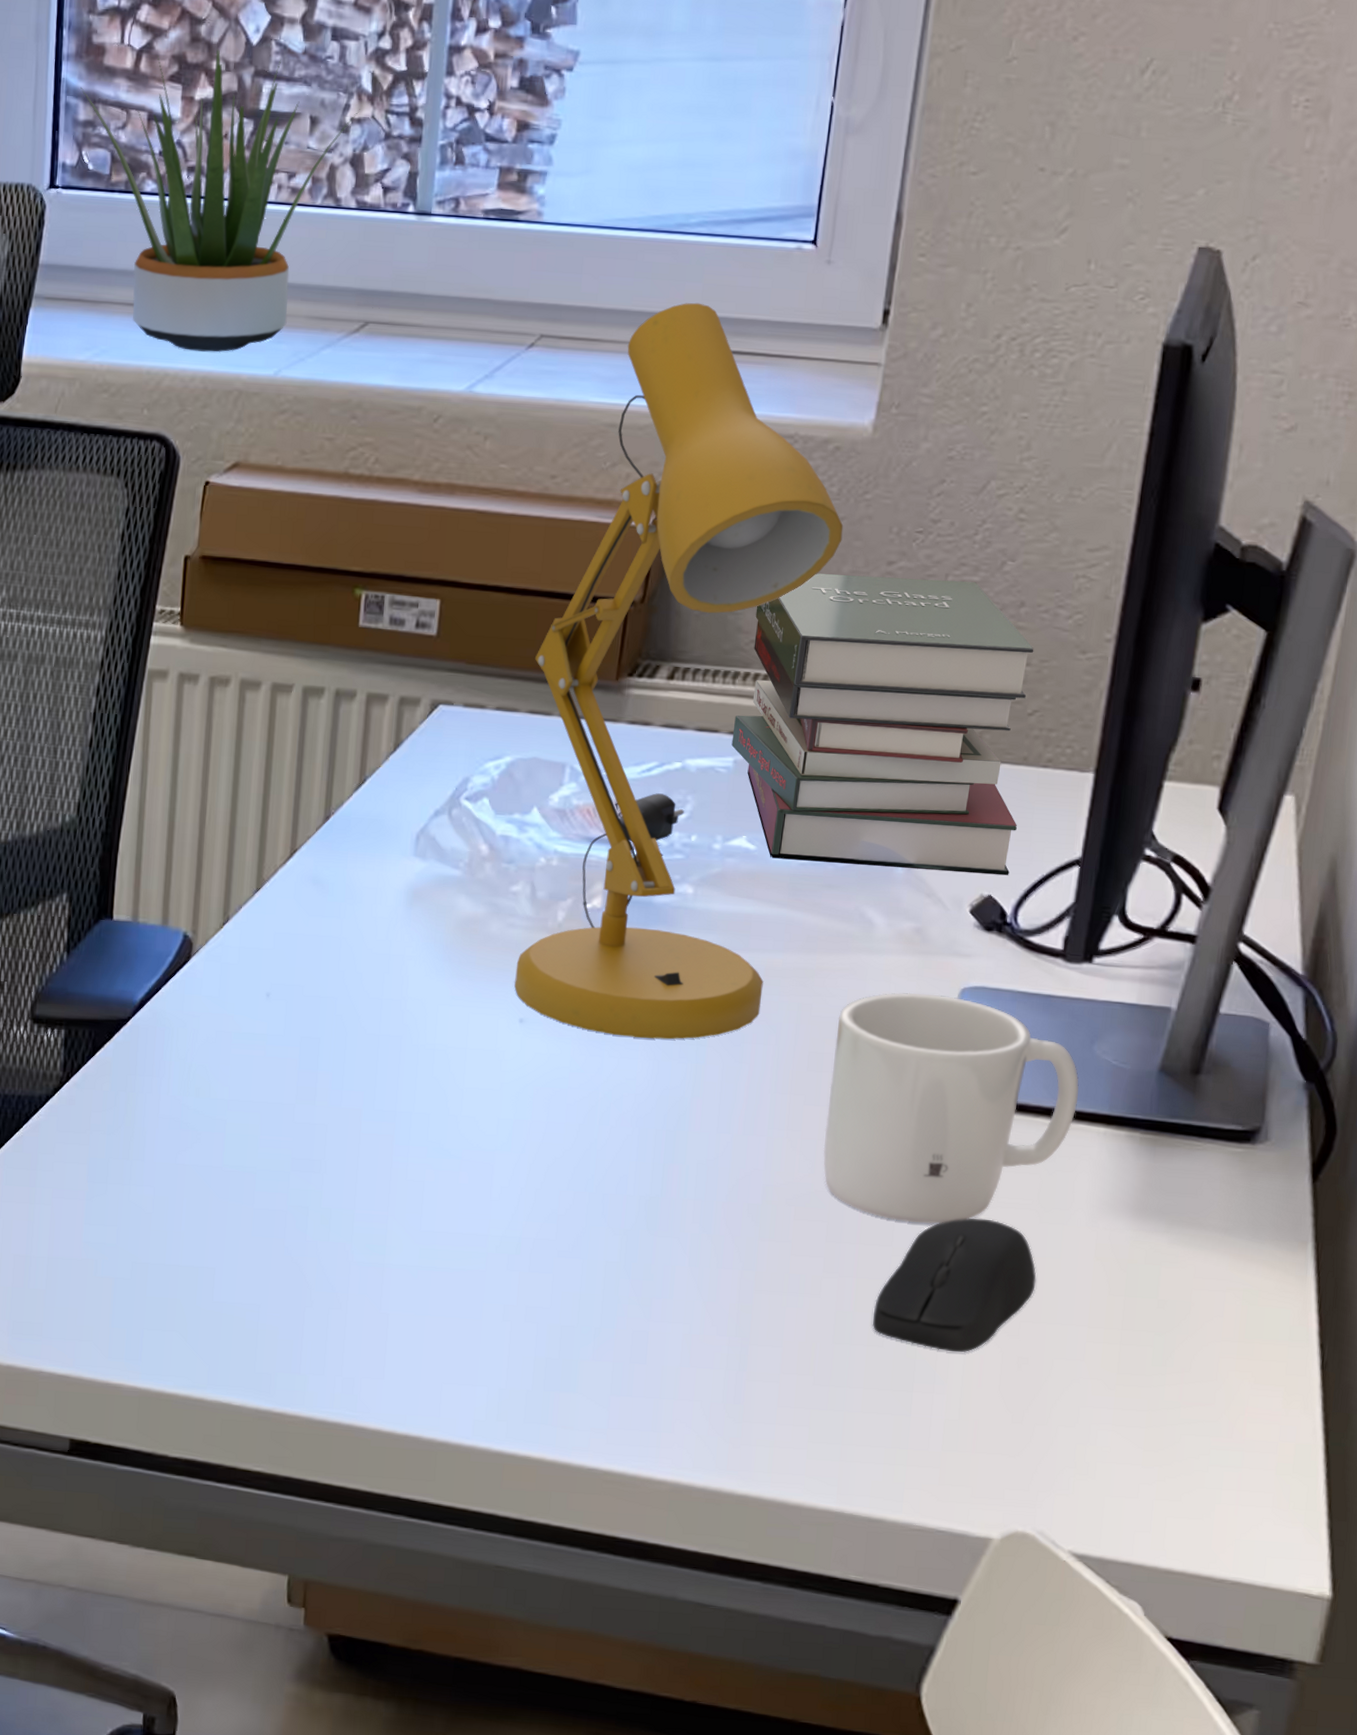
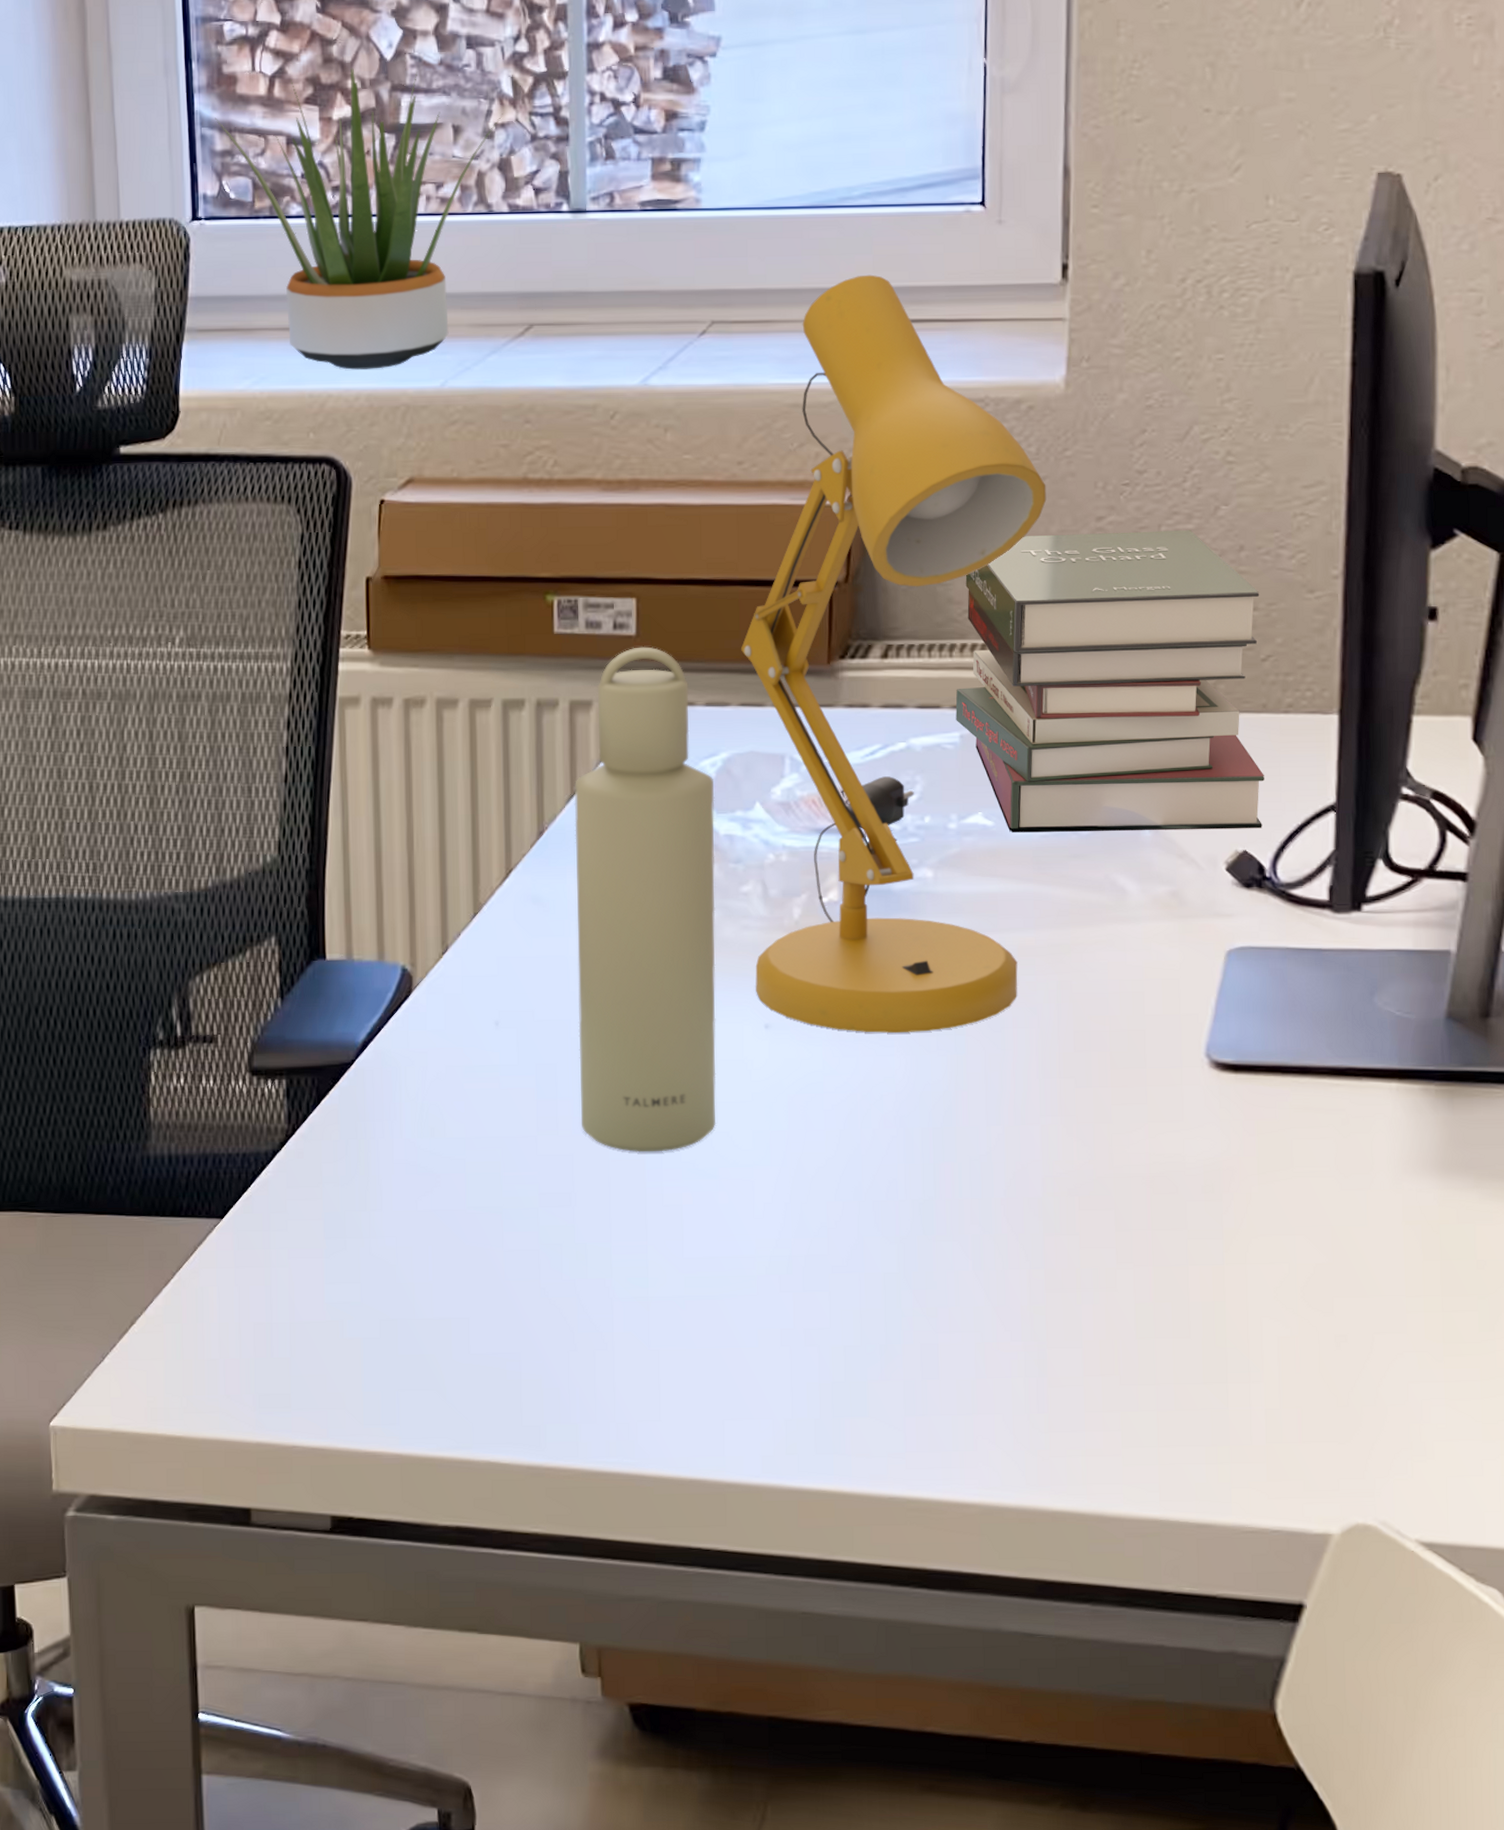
bottle: none [337,647,496,1130] -> present [574,646,716,1153]
mug: present [823,992,1079,1224] -> none [1100,959,1364,1203]
computer mouse: present [872,1218,1036,1353] -> none [1175,1190,1345,1337]

